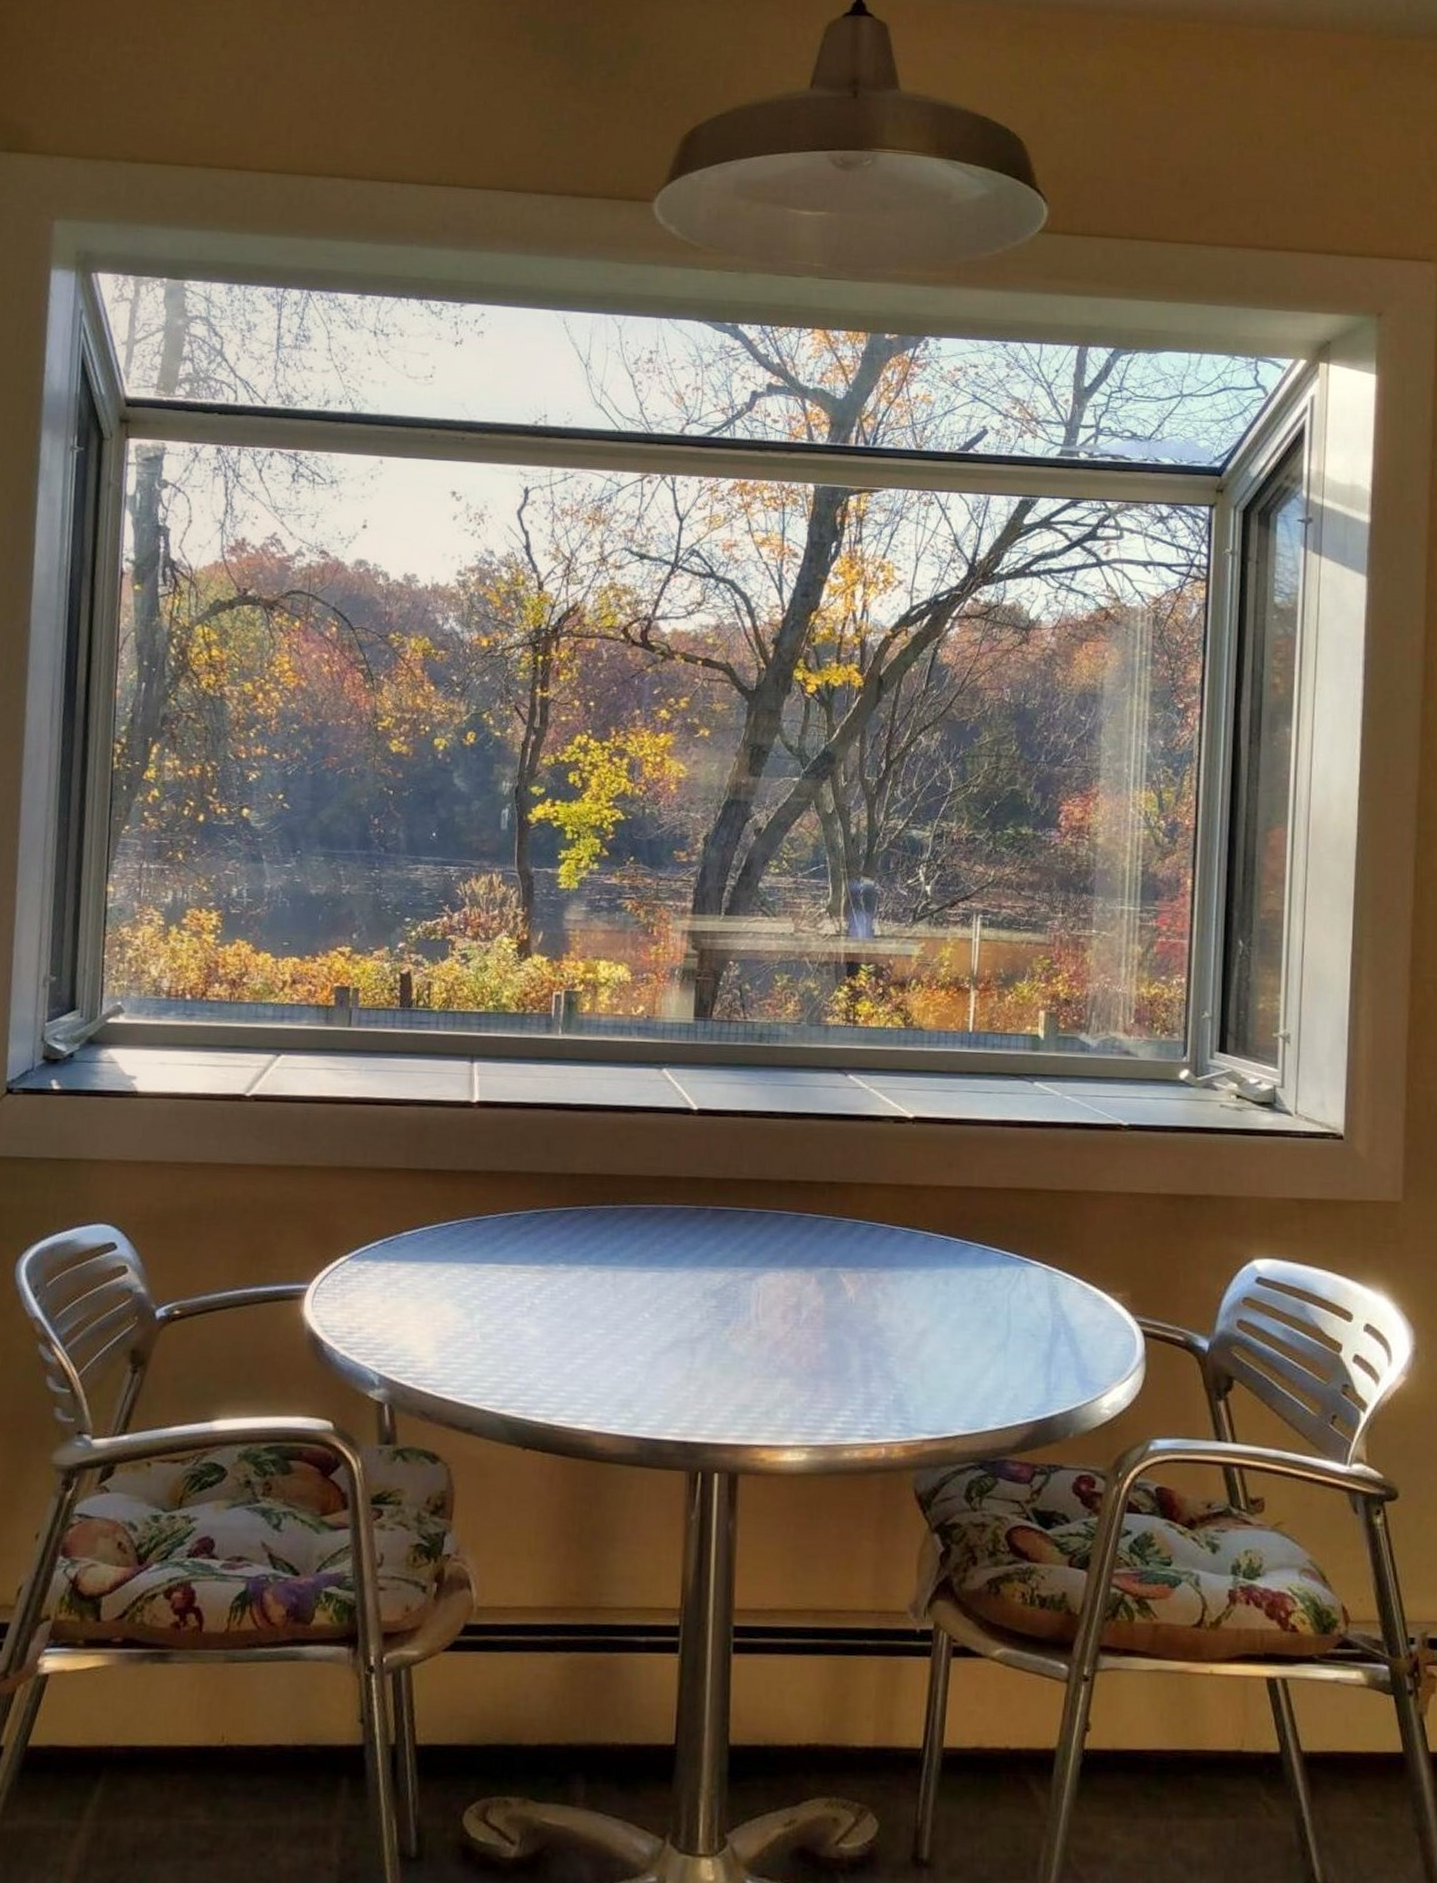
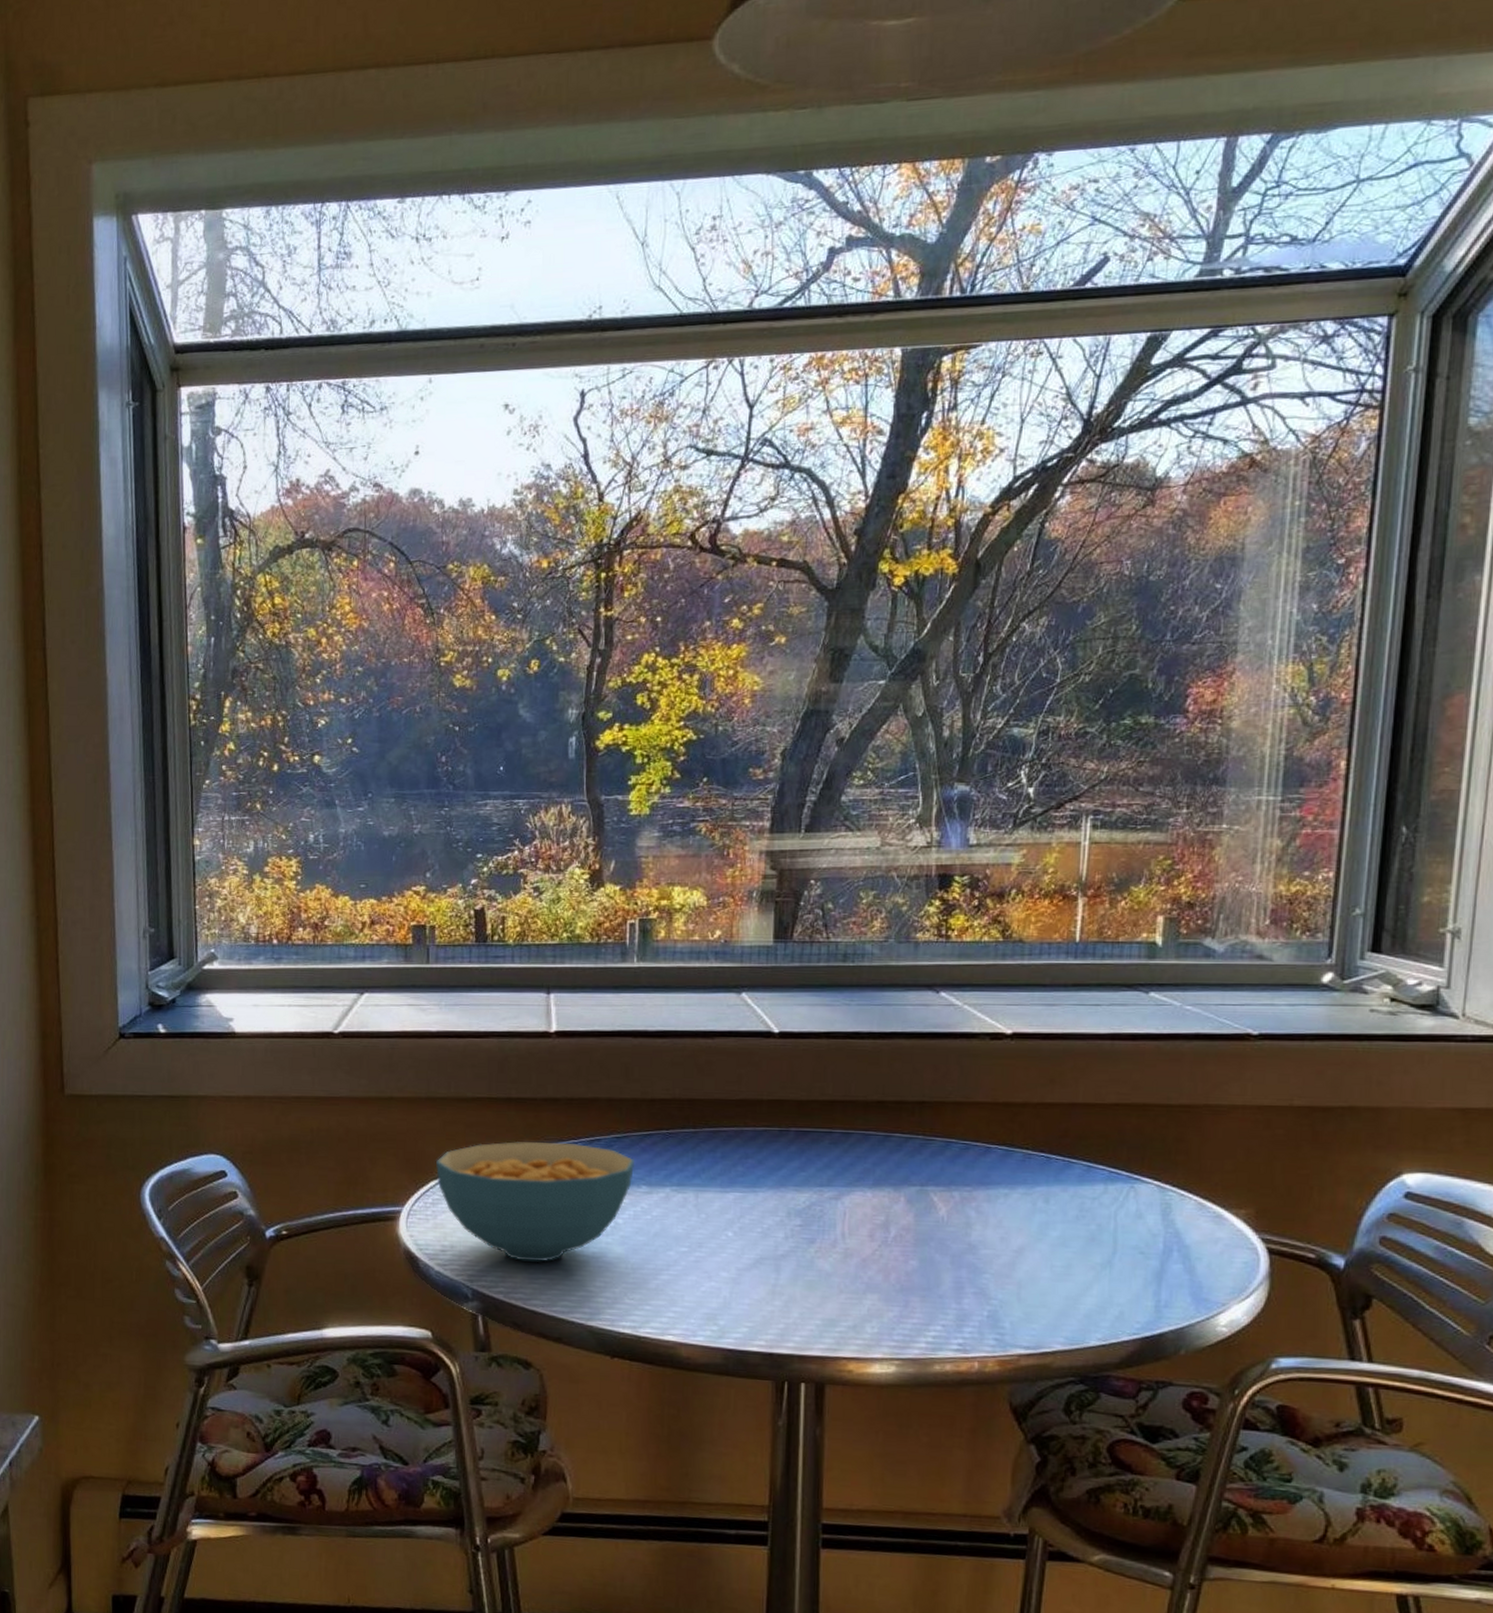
cereal bowl: none [347,1216,553,1345] -> present [436,1142,634,1262]

